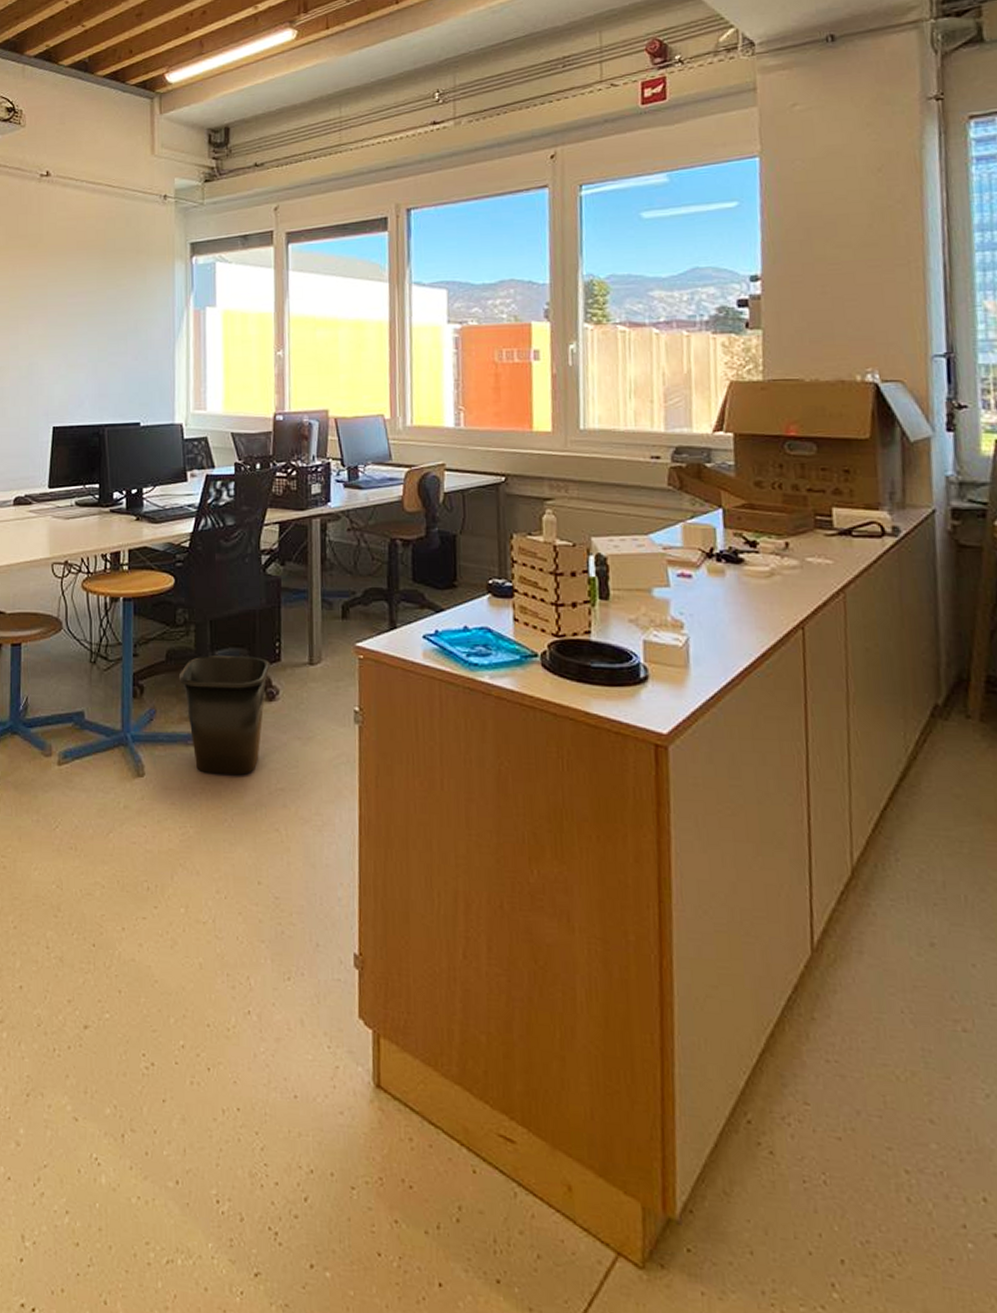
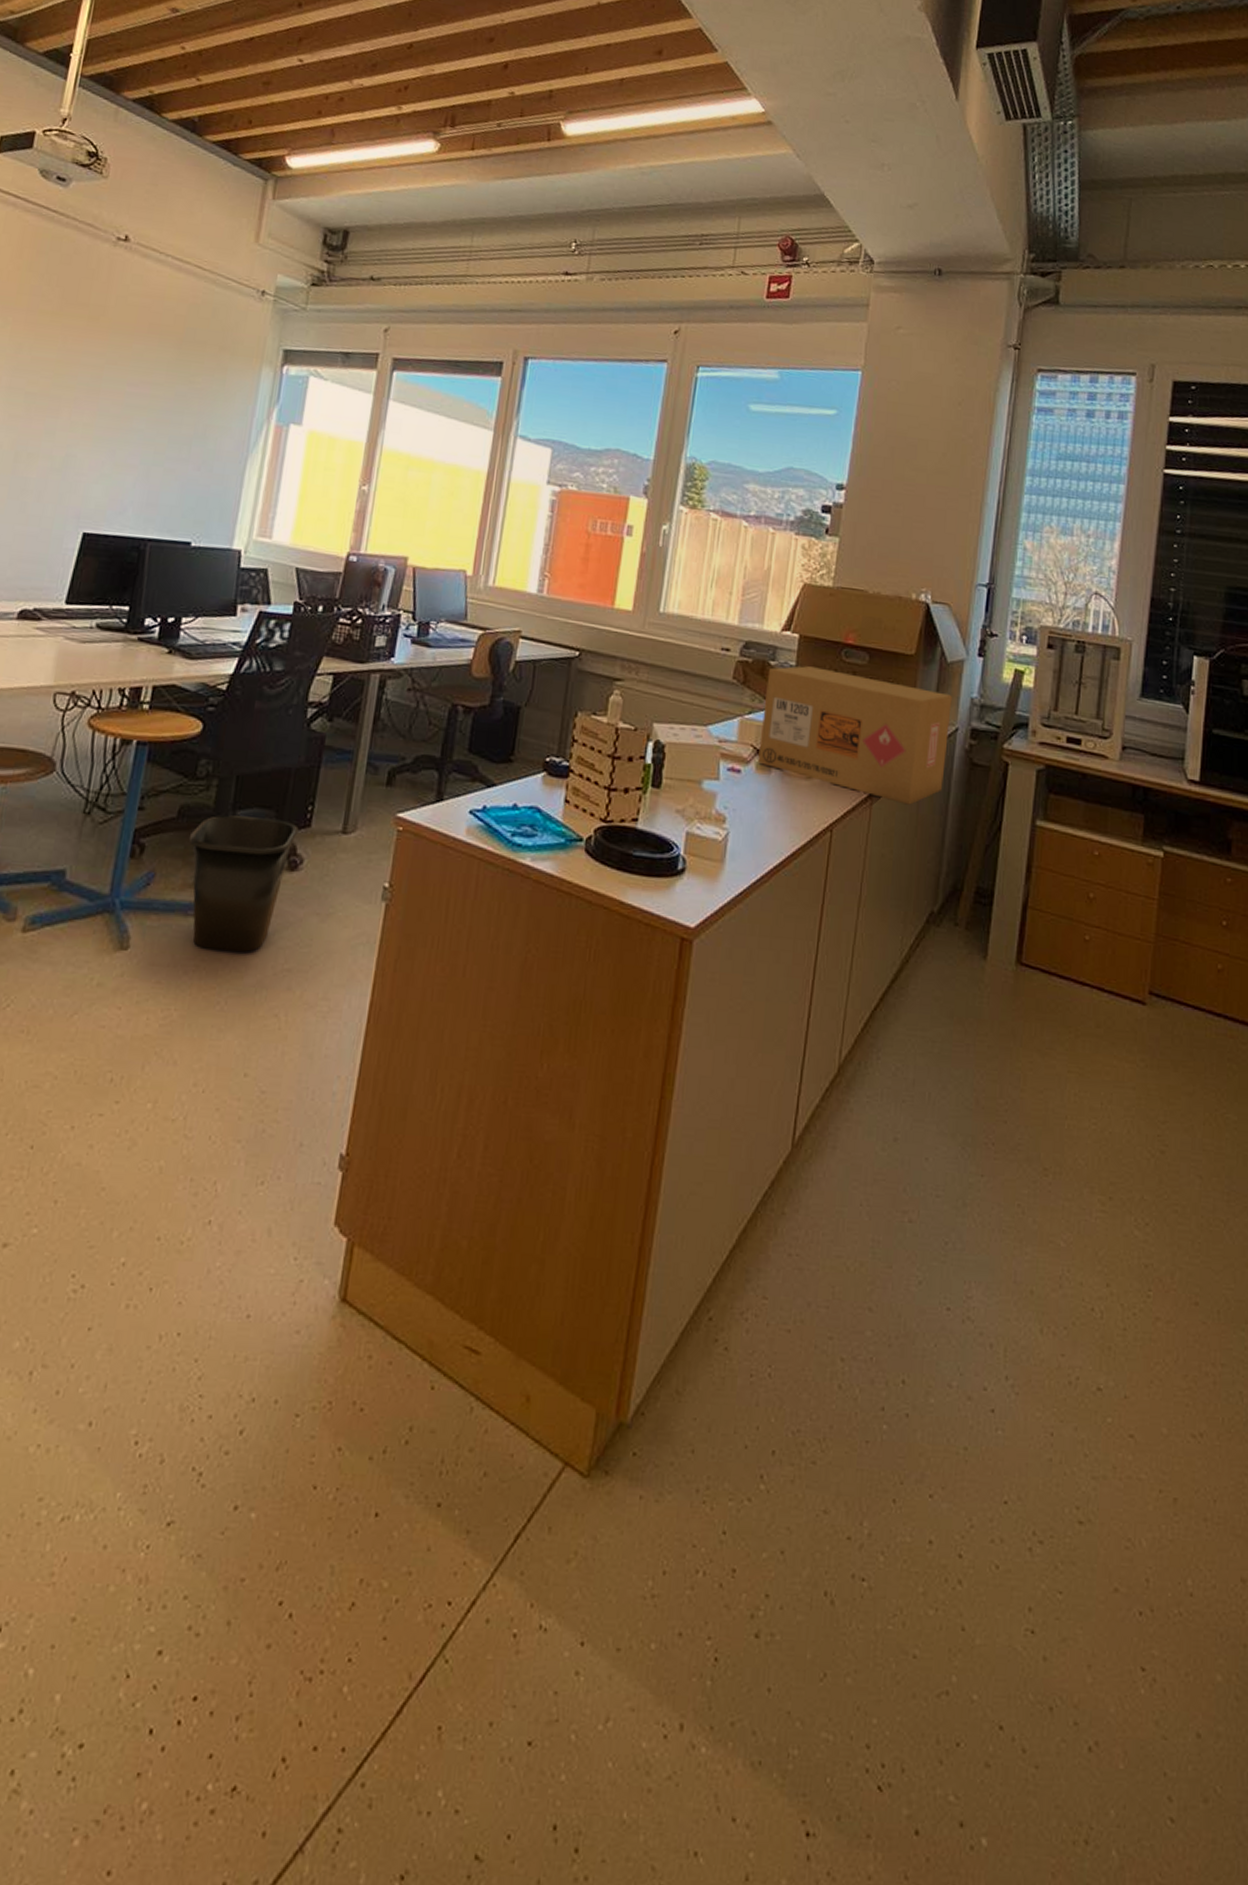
cardboard box: none [705,464,927,595] -> present [758,666,952,805]

